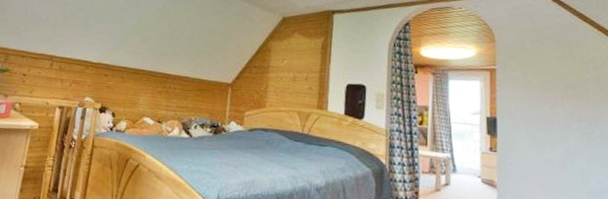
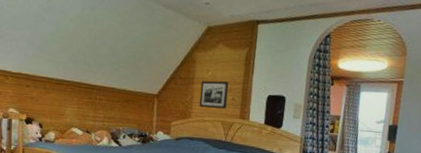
picture frame: none [274,69,305,98] -> present [199,80,229,109]

